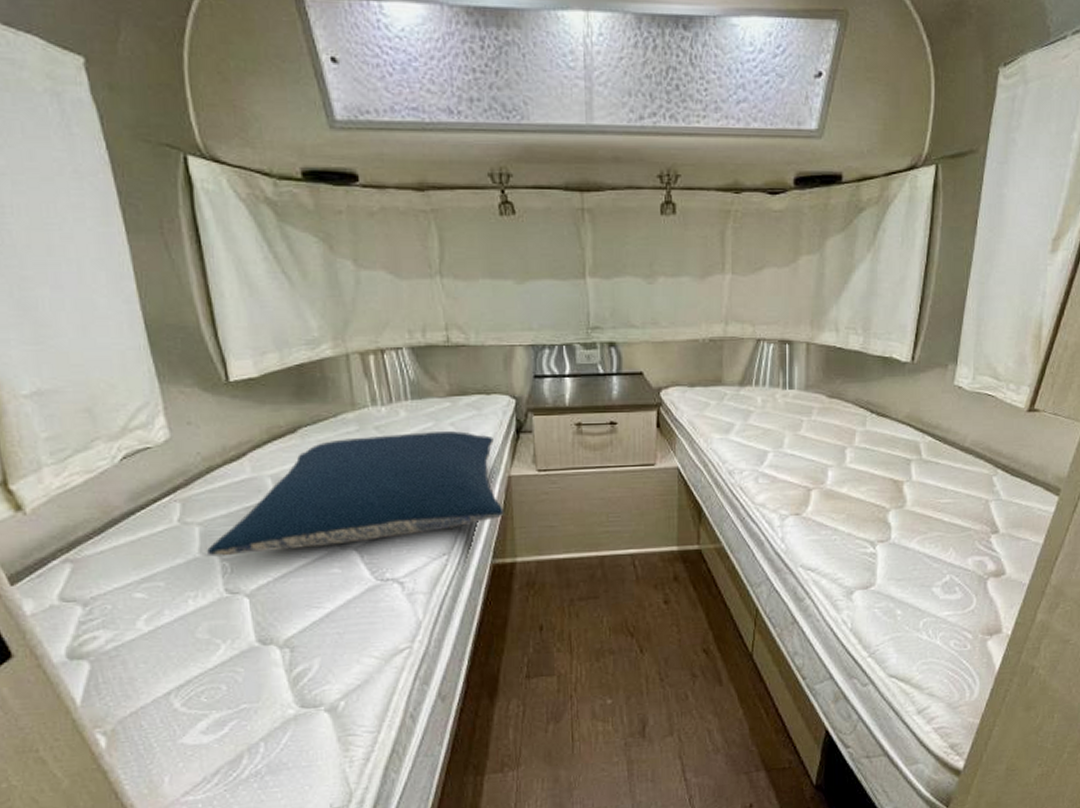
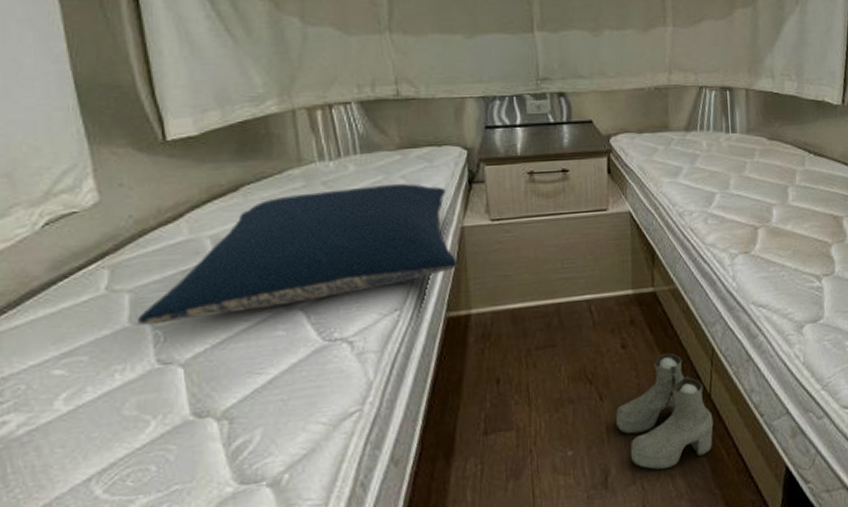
boots: none [655,611,754,724] -> present [615,353,714,470]

